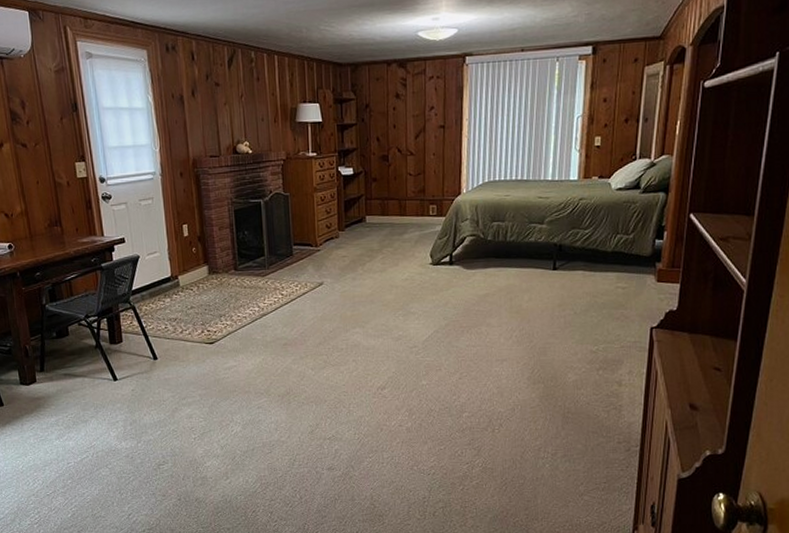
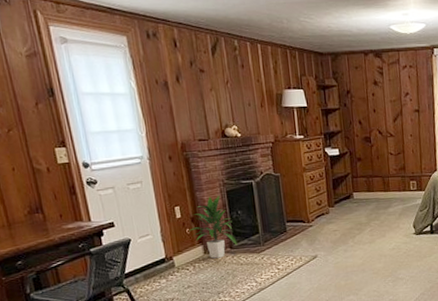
indoor plant: none [195,215,242,280] -> present [189,196,238,259]

